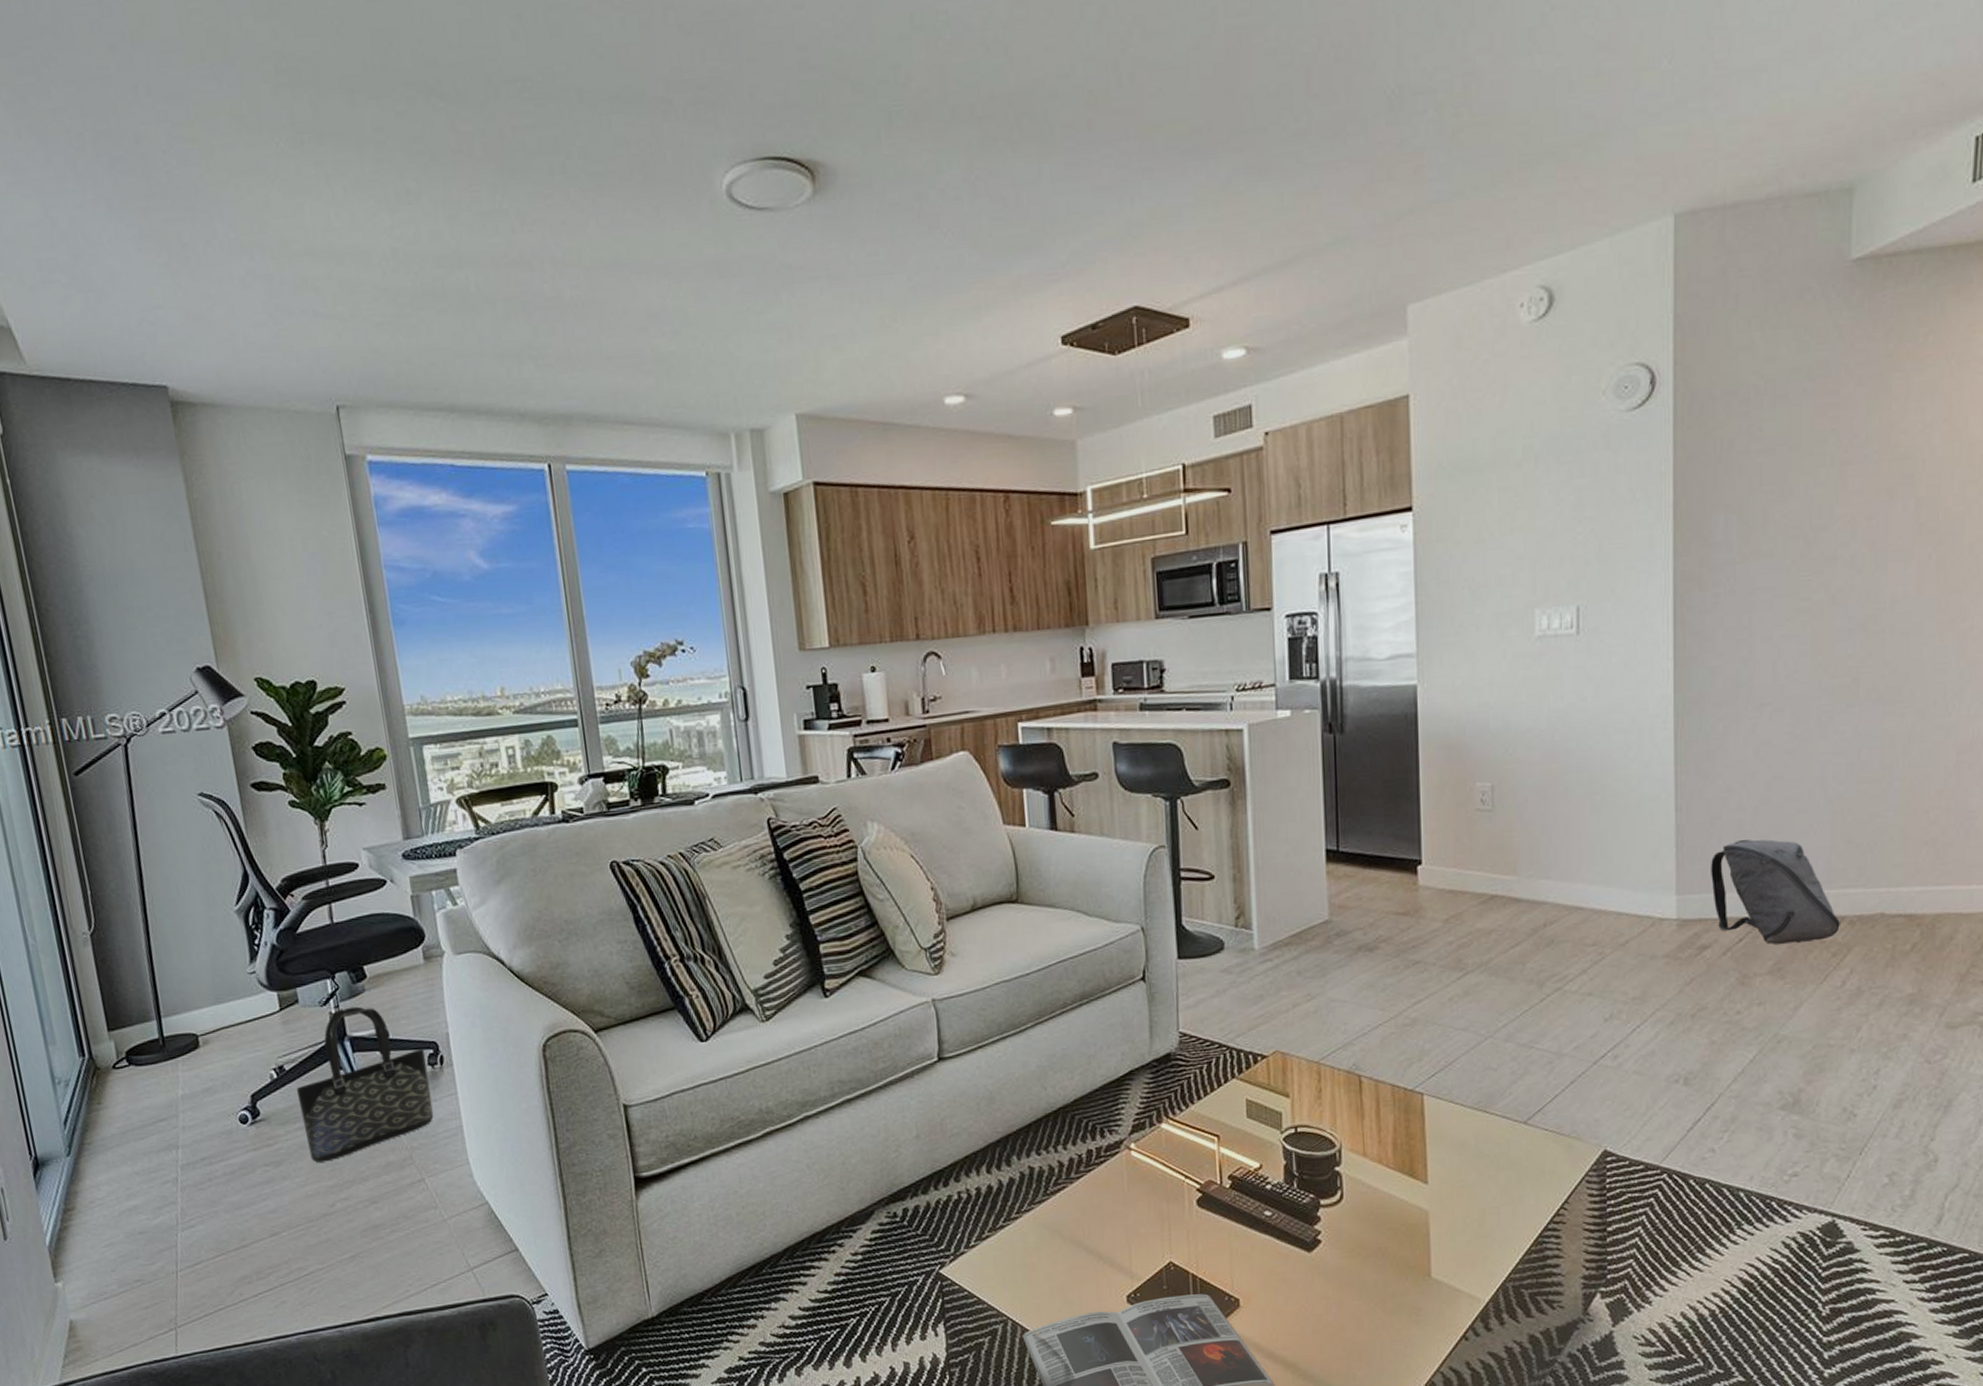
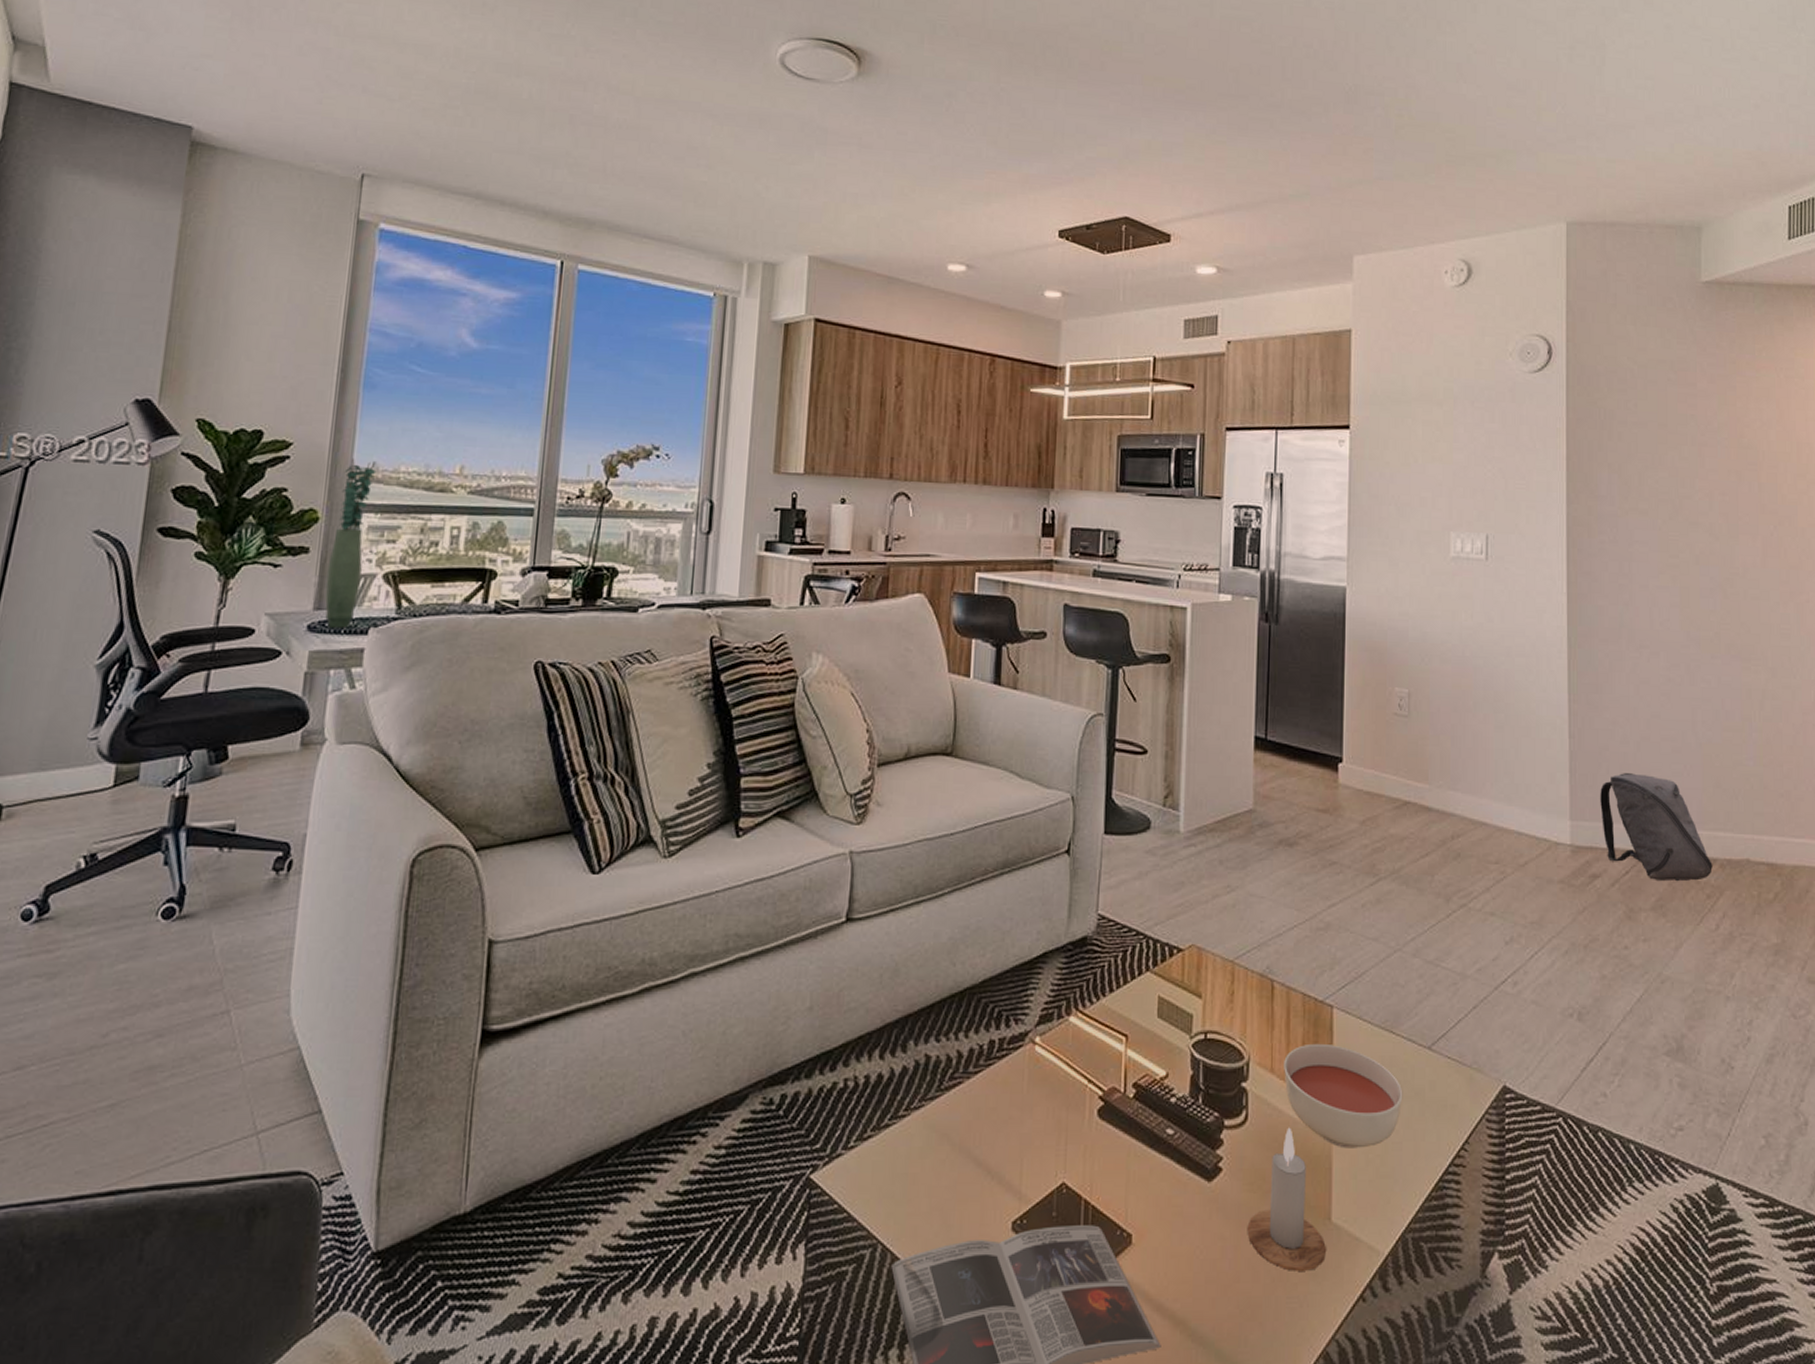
tote bag: present [296,1006,434,1163] -> none [96,791,272,979]
vase: none [397,694,440,855] -> present [325,457,377,630]
candle: none [1349,1202,1427,1320] -> present [1247,1127,1326,1271]
bowl: none [1376,1127,1499,1216] -> present [1284,1043,1403,1149]

